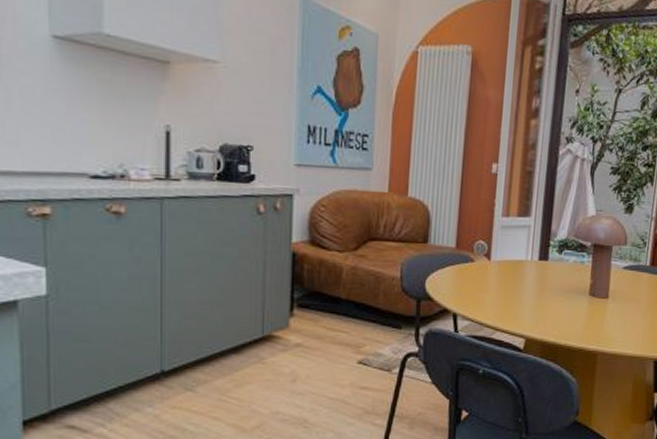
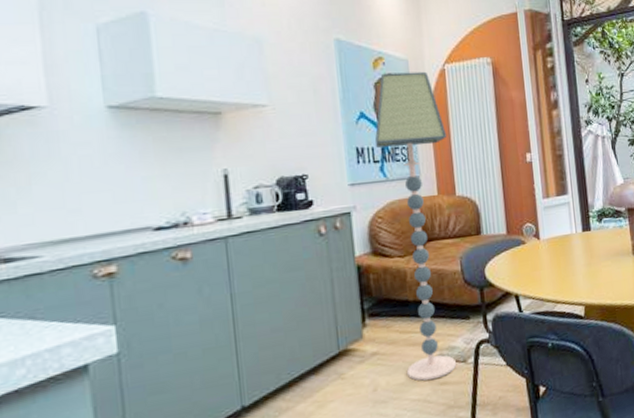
floor lamp: none [328,45,409,383] -> present [374,71,456,381]

